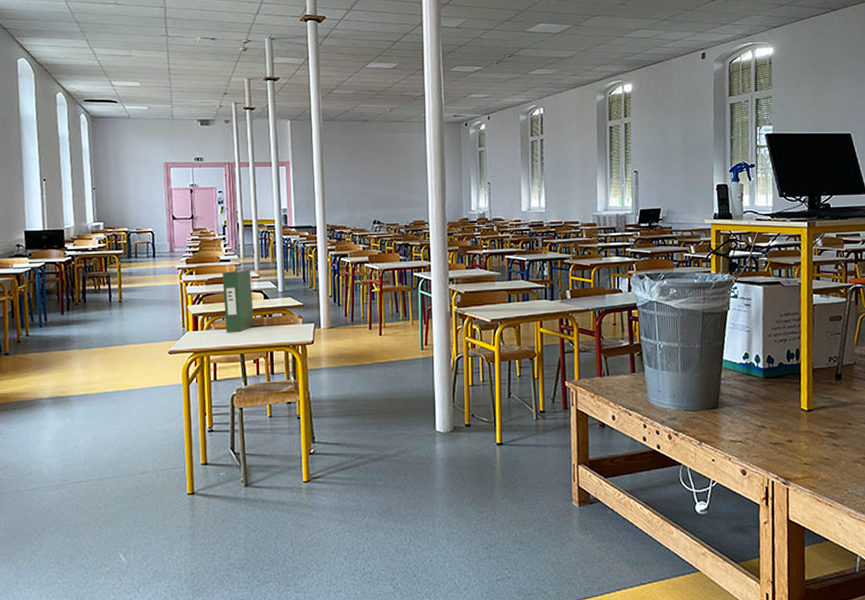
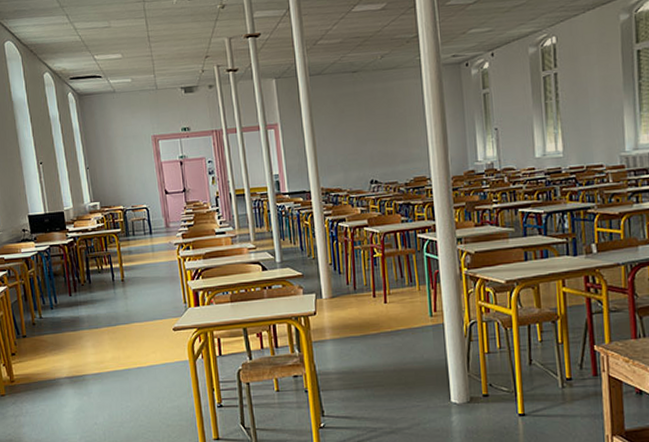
binder: present [222,270,255,333] -> none [219,241,255,308]

